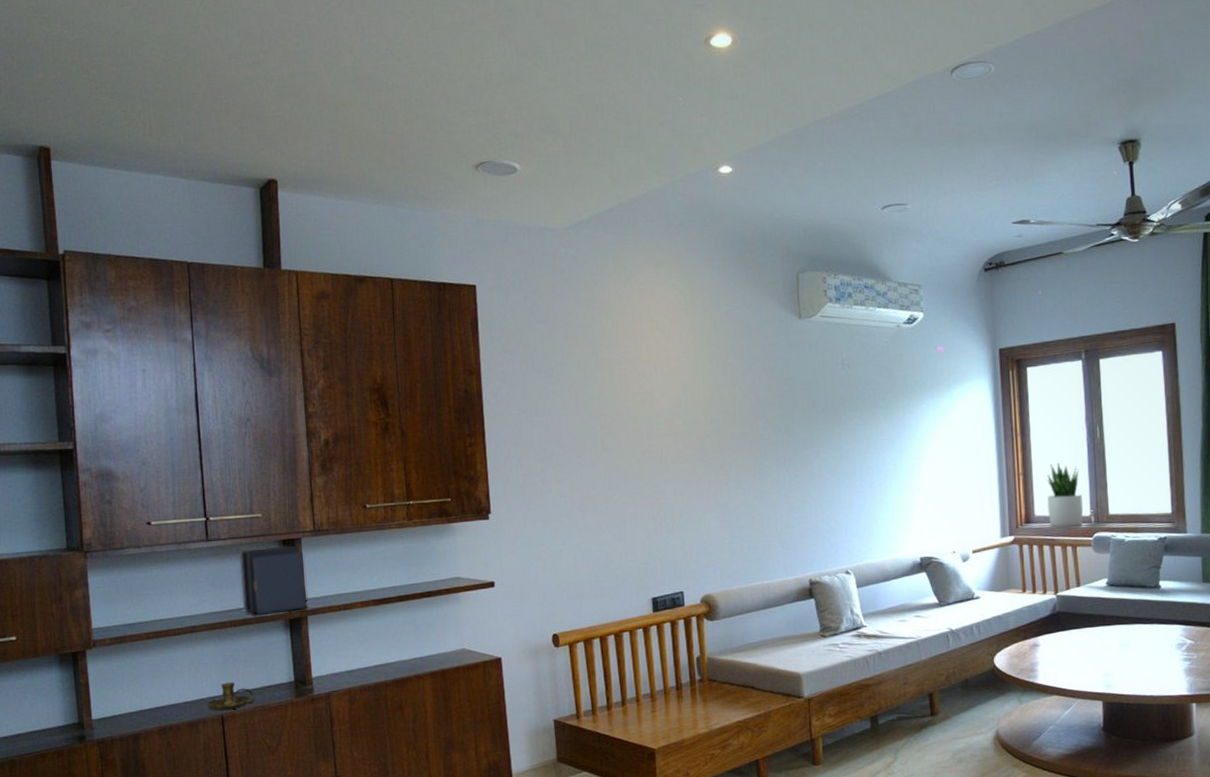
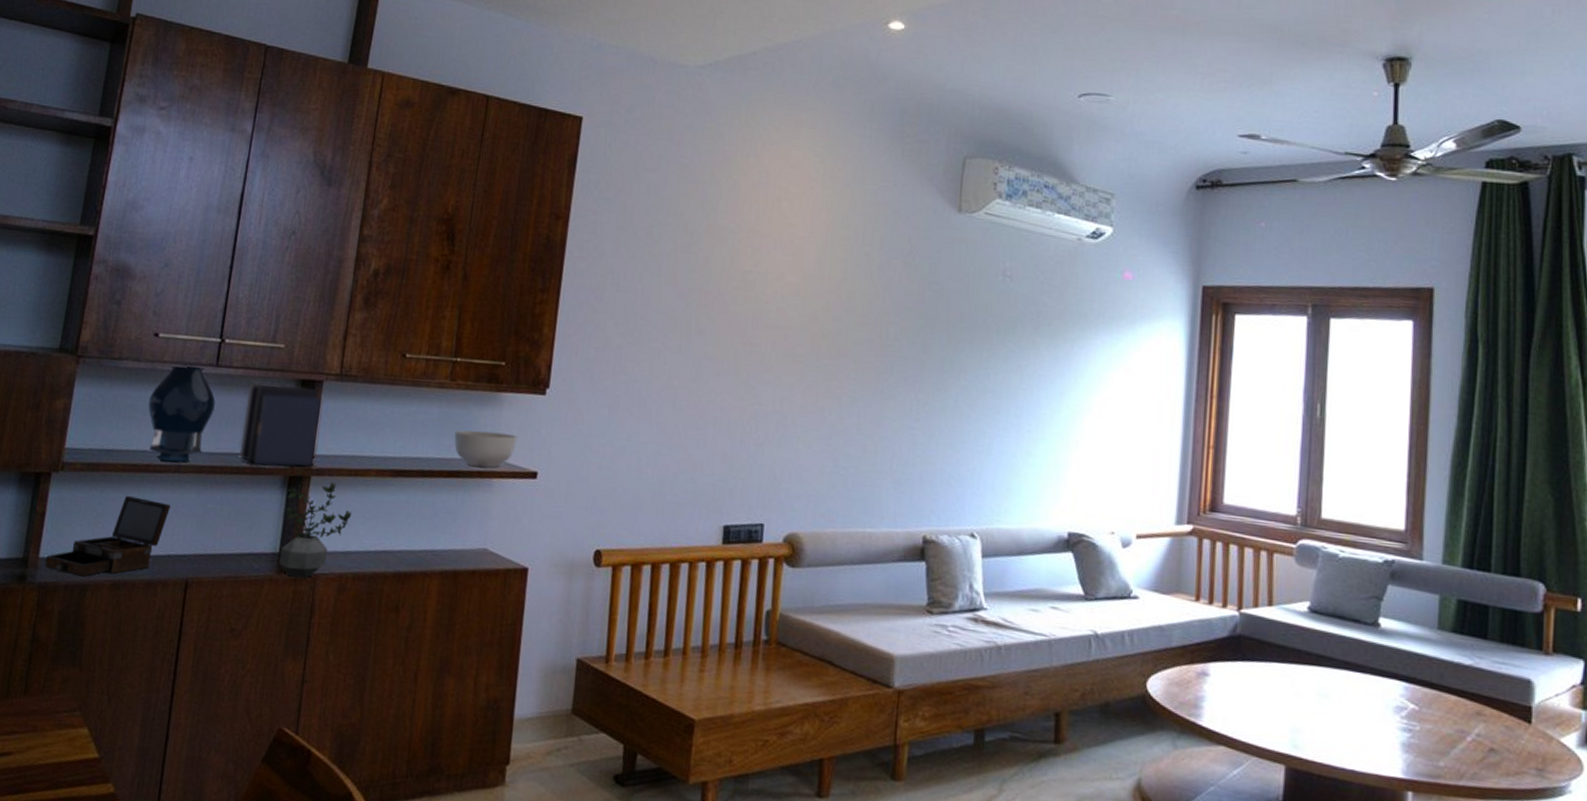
decorative box: none [98,657,195,728] -> present [45,496,171,577]
vase: none [155,543,214,625] -> present [148,365,216,462]
candlestick: present [207,682,256,711] -> none [172,540,230,575]
potted plant: none [290,618,348,699] -> present [279,483,351,579]
bowl: none [419,555,473,586] -> present [454,430,518,468]
planter: present [1046,463,1084,530] -> none [1240,441,1289,530]

